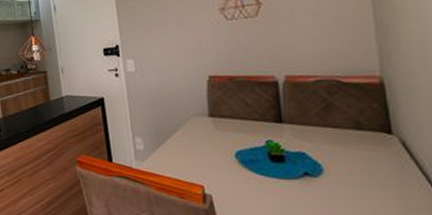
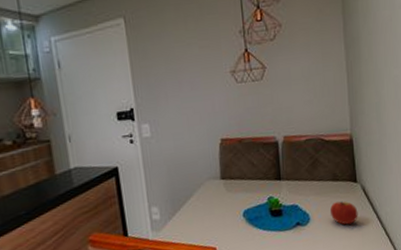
apple: none [352,154,396,184] -> present [330,201,358,225]

